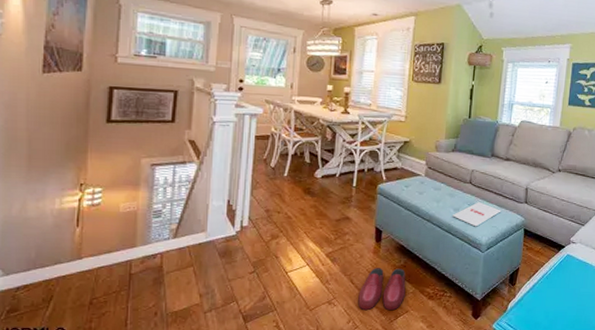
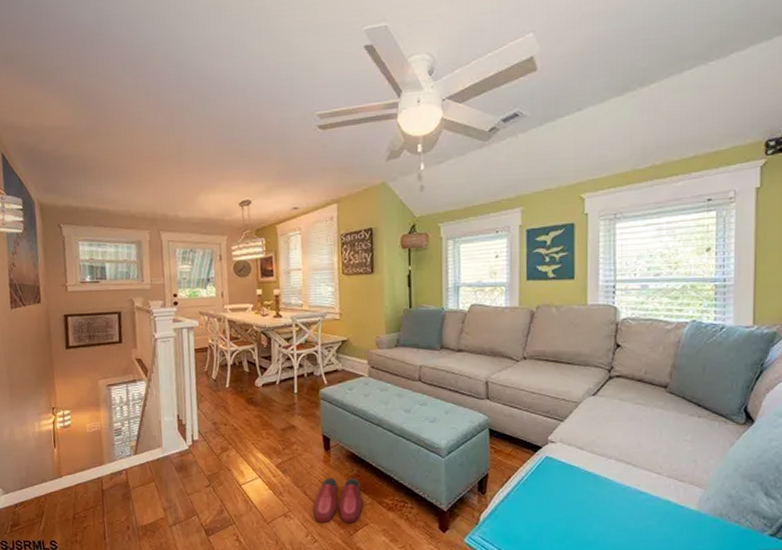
magazine: present [453,202,502,227] -> none [404,401,460,429]

